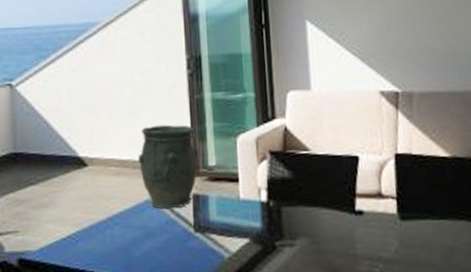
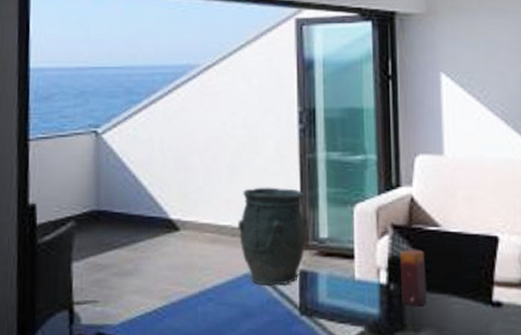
candle: none [276,170,301,219] -> present [399,249,427,307]

